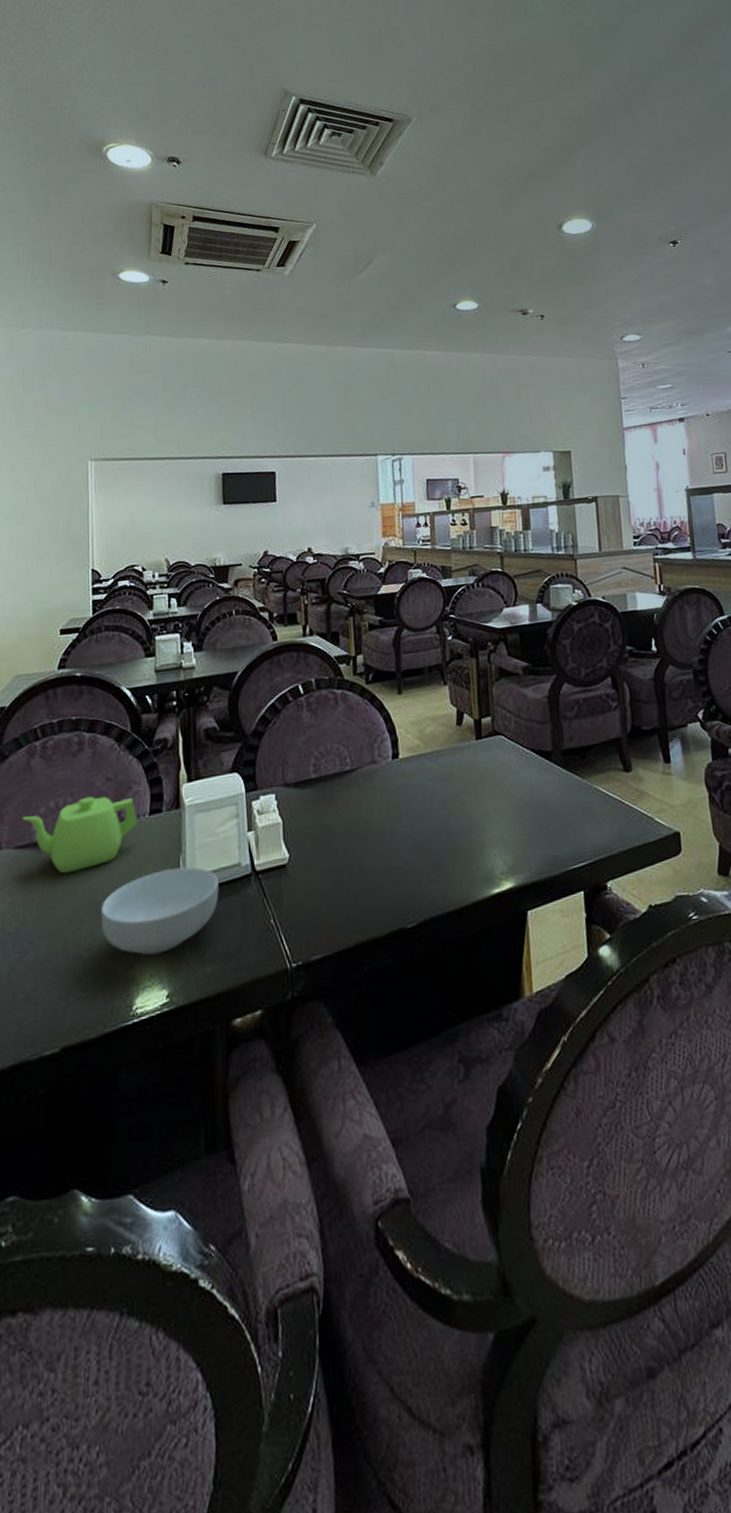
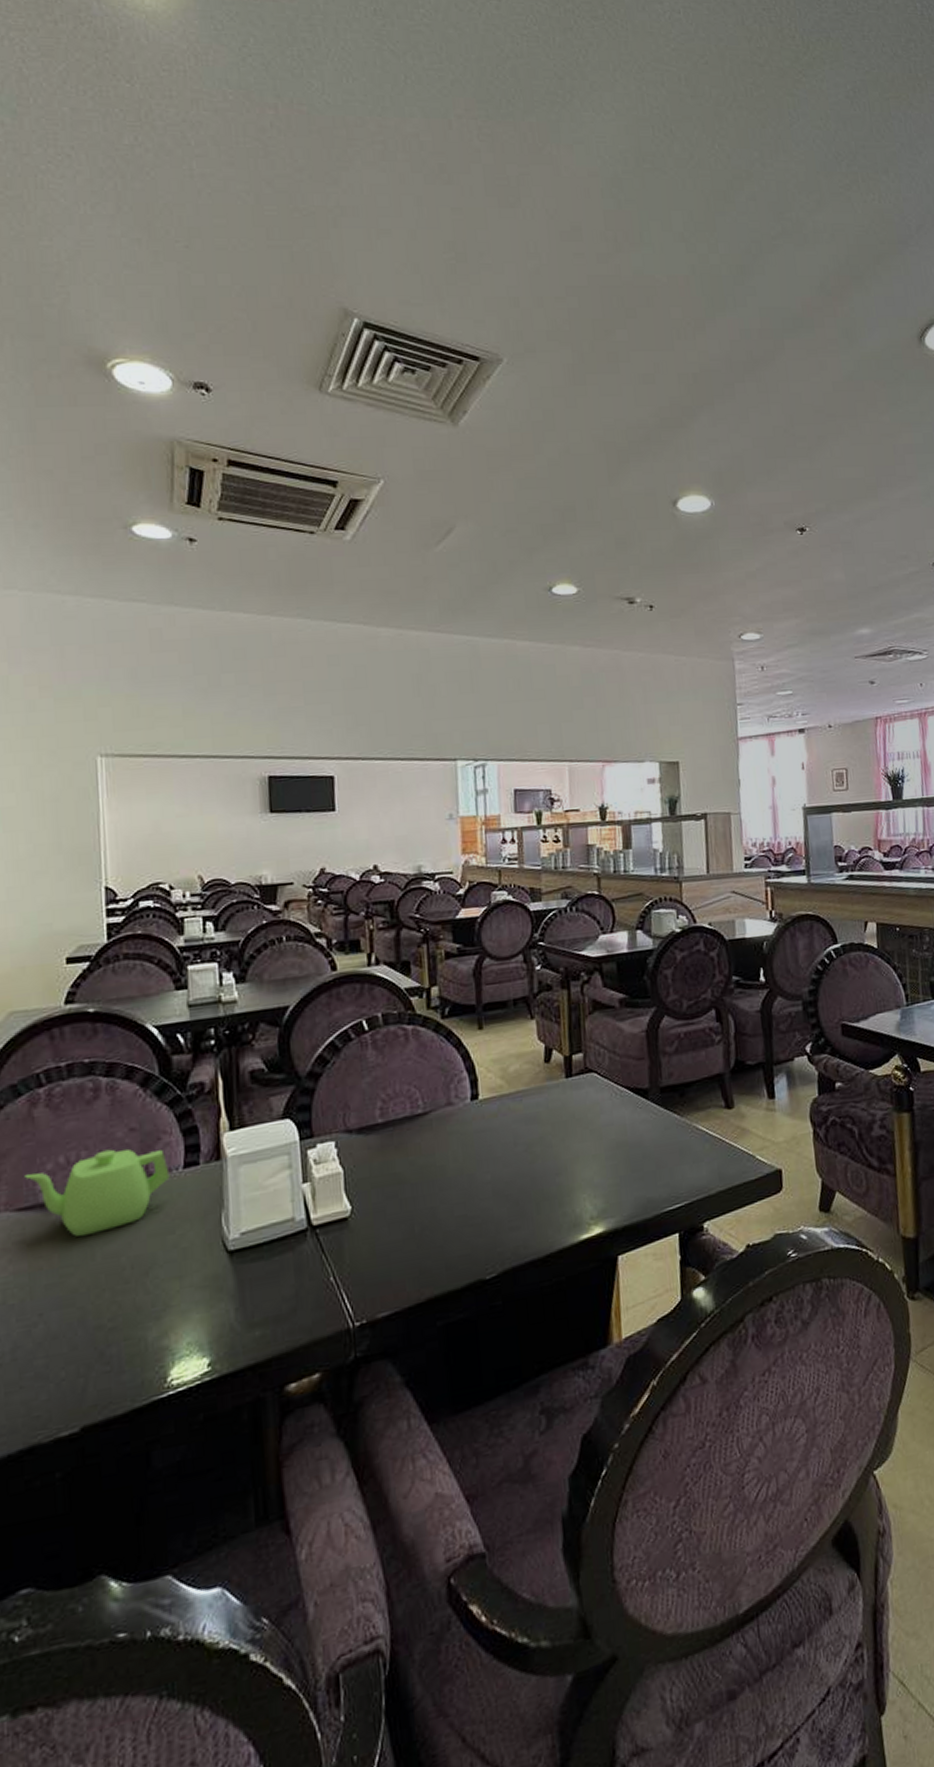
cereal bowl: present [100,866,219,956] -> none [125,1223,269,1323]

